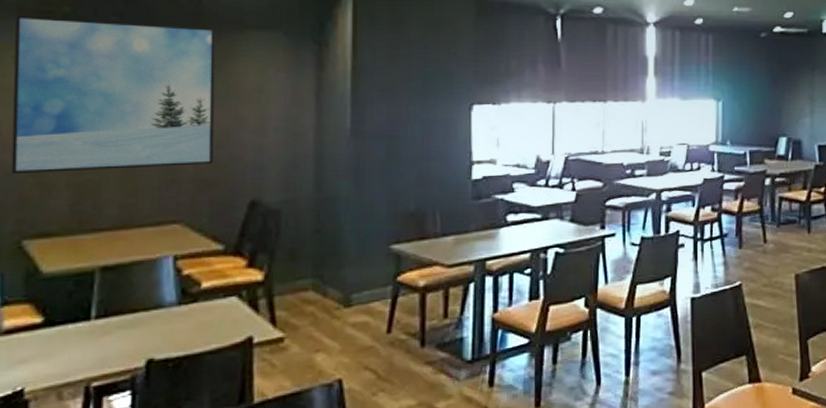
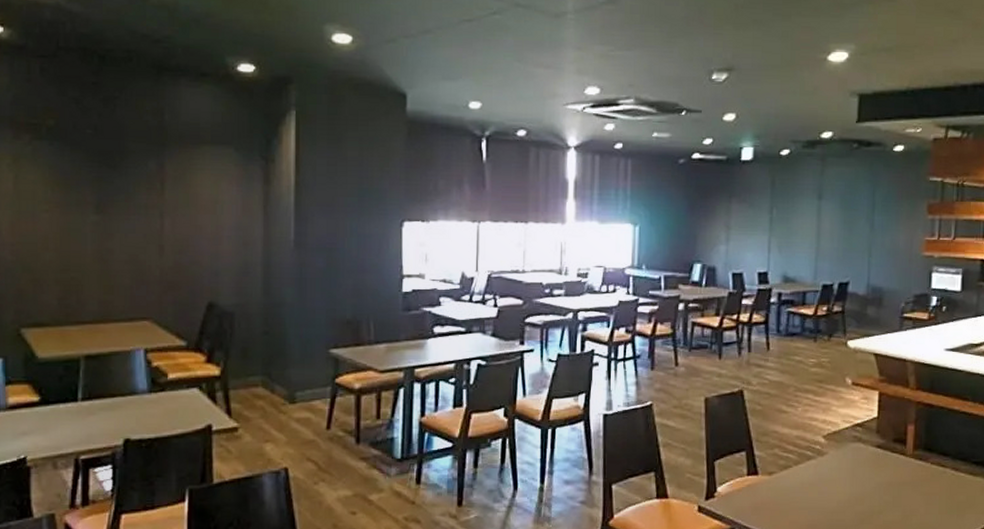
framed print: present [12,15,215,175] -> none [8,127,176,270]

